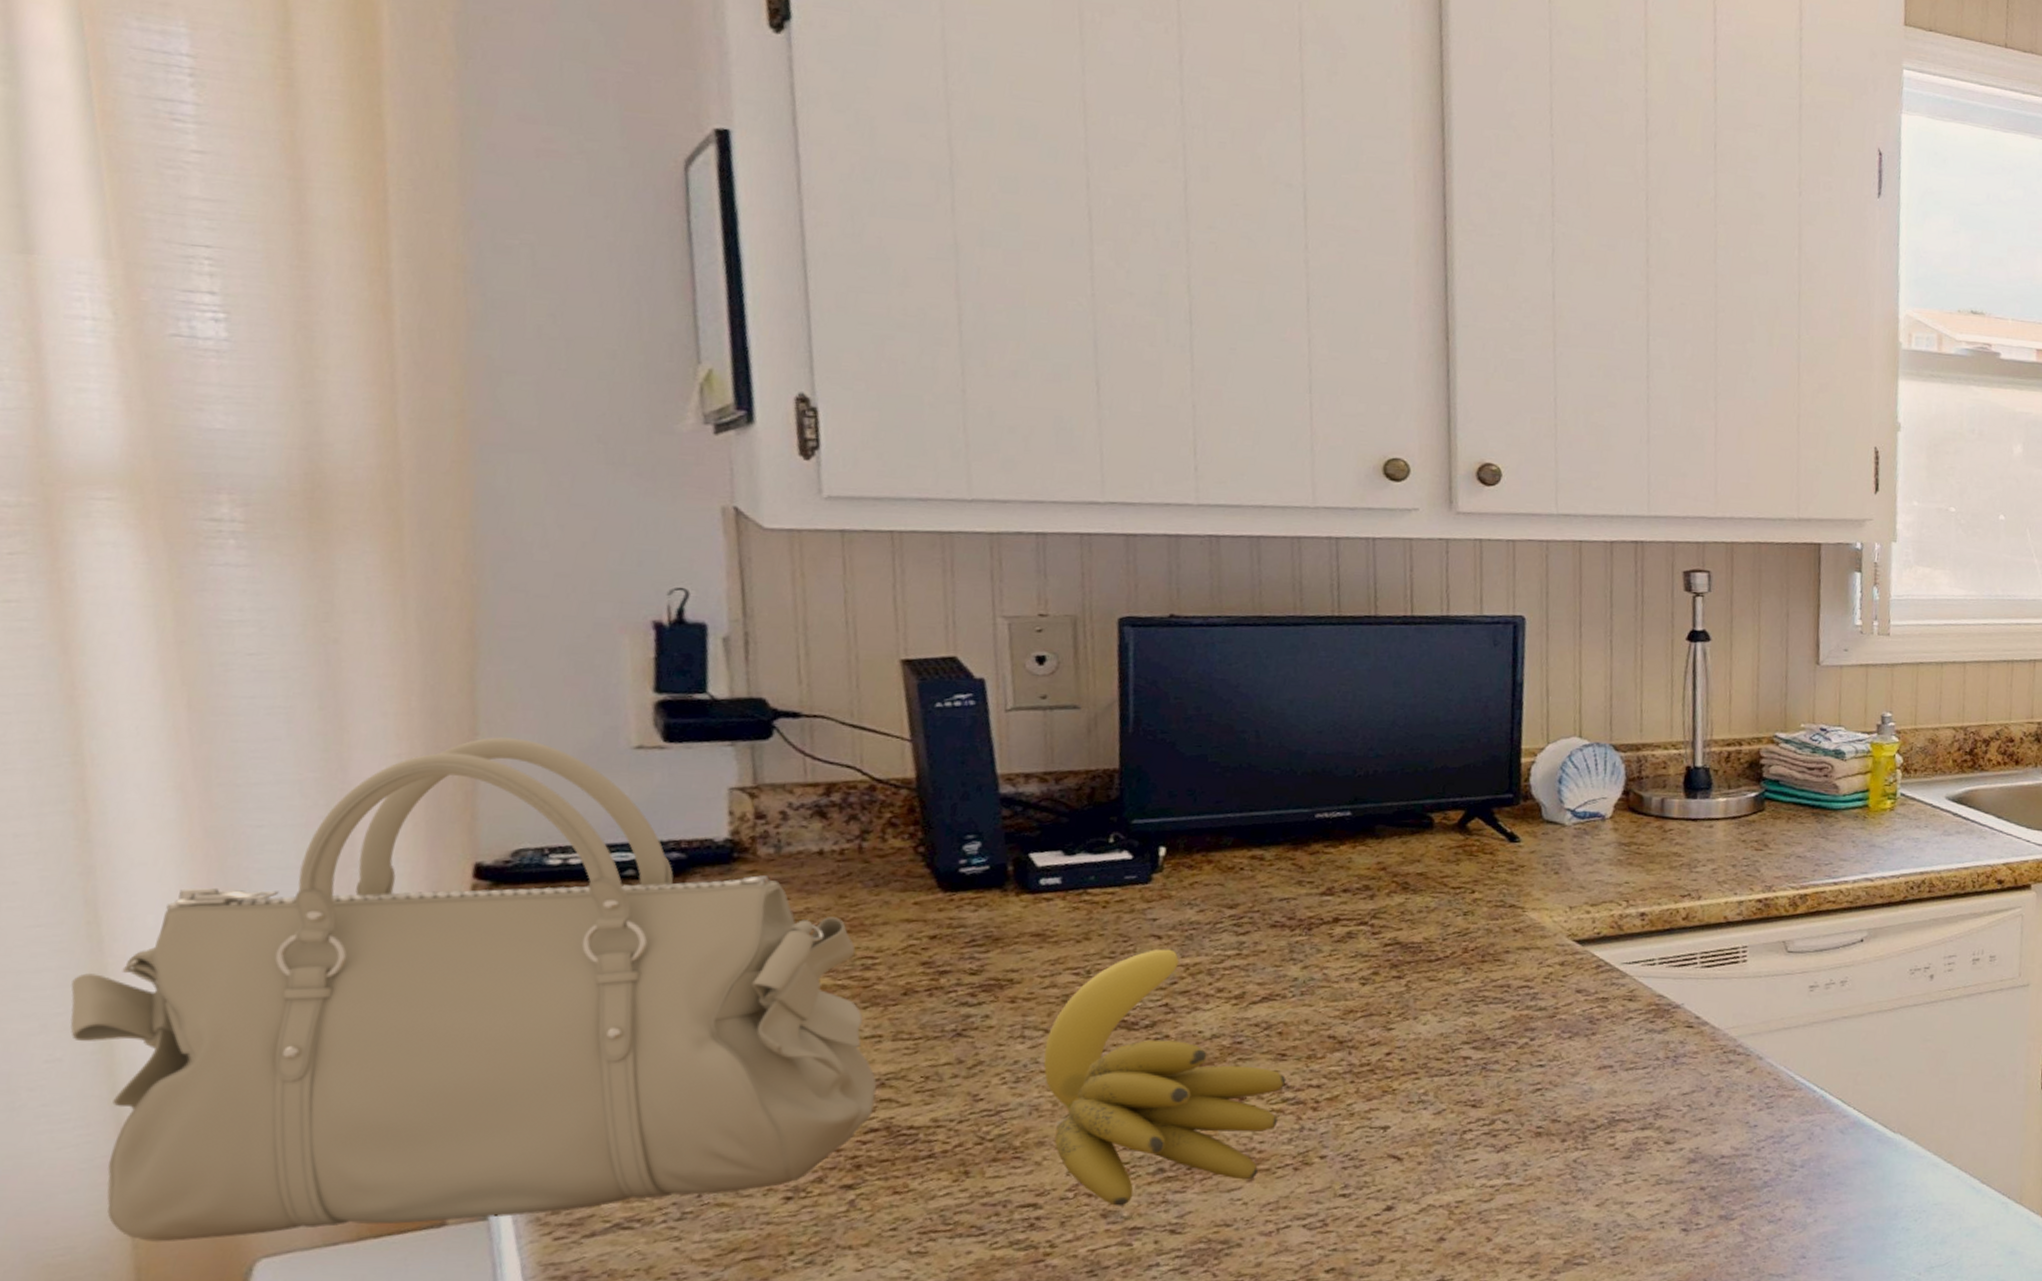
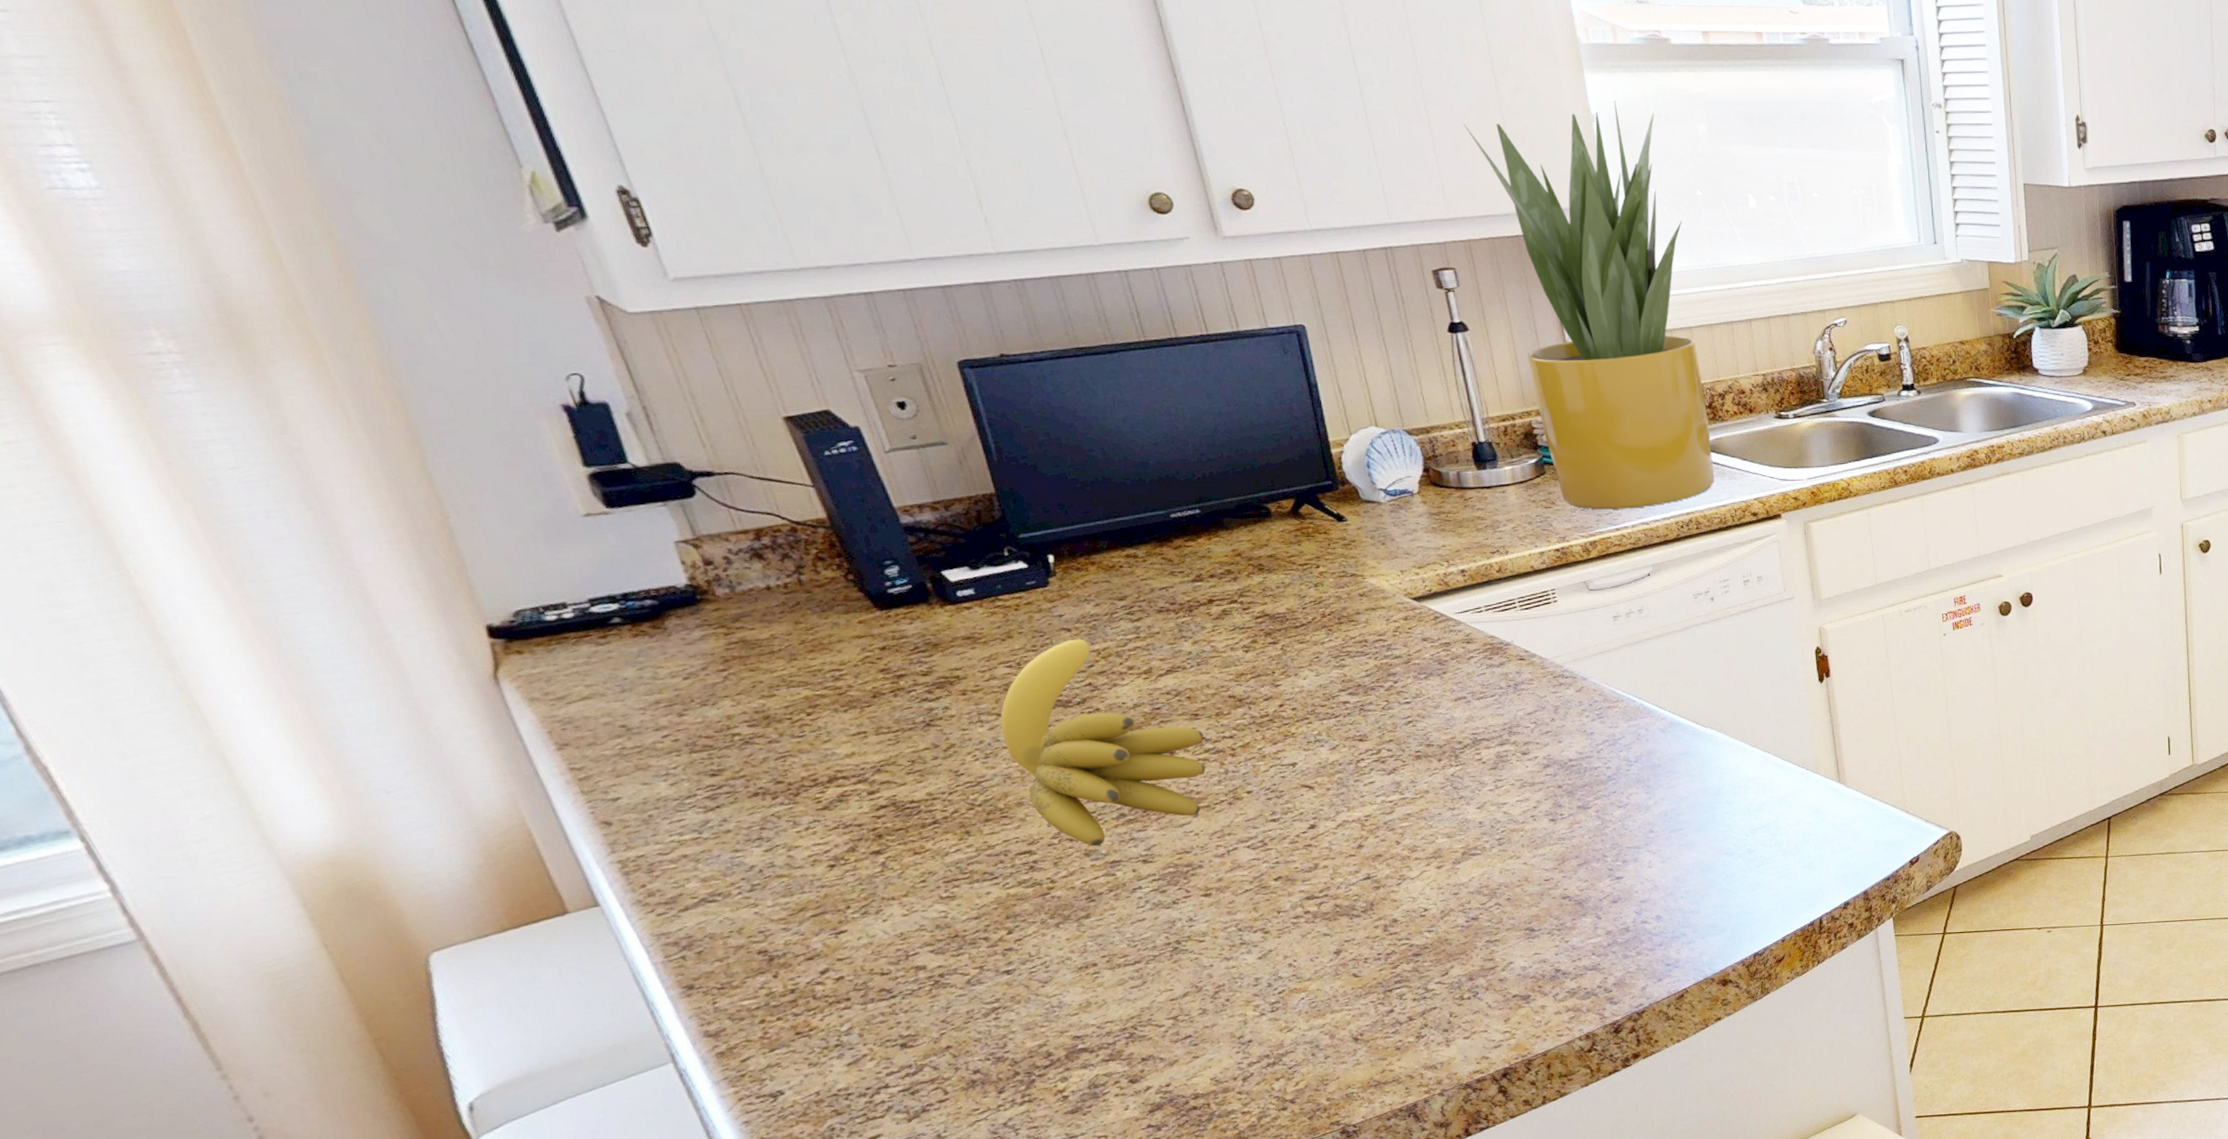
shoulder bag: present [70,737,877,1242] -> none [195,517,878,949]
planter: none [1753,411,1976,861] -> present [1463,100,1715,510]

